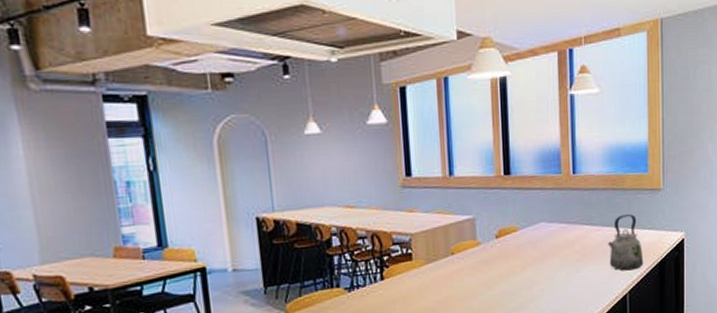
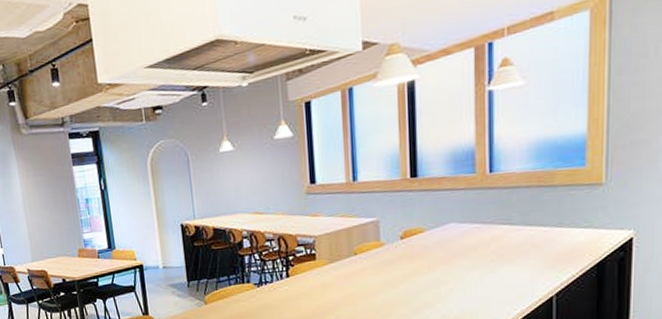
kettle: present [607,214,644,271] -> none [530,212,577,272]

